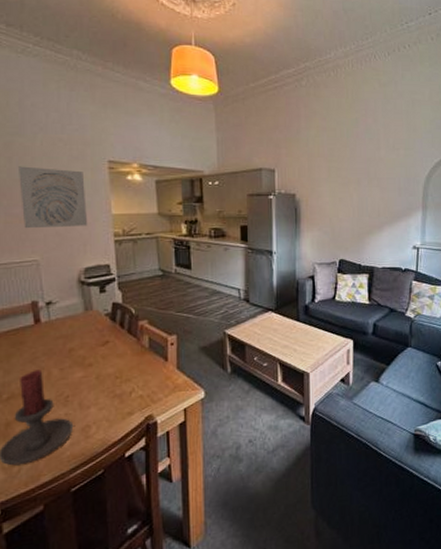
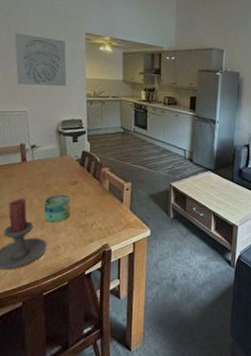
mug: none [66,359,100,397] -> present [43,194,70,223]

